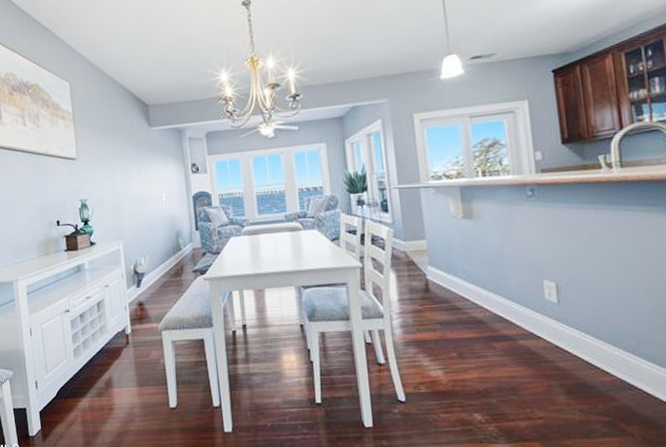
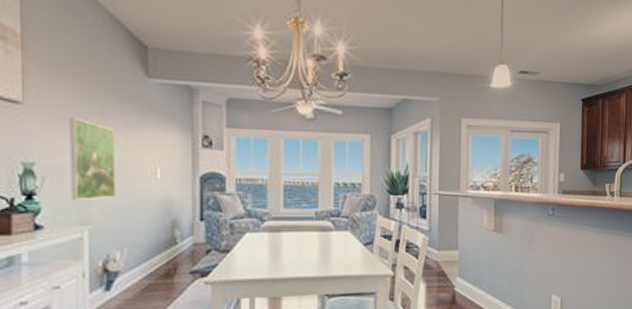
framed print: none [104,164,138,222] -> present [69,117,116,200]

